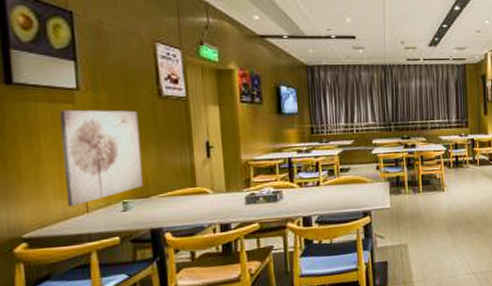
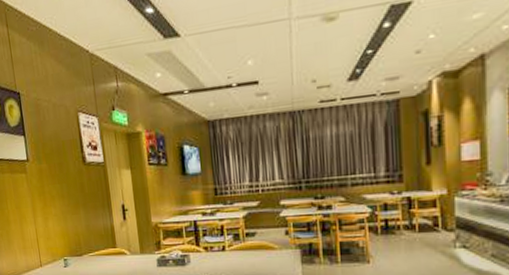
wall art: present [59,109,143,207] -> none [17,177,77,261]

